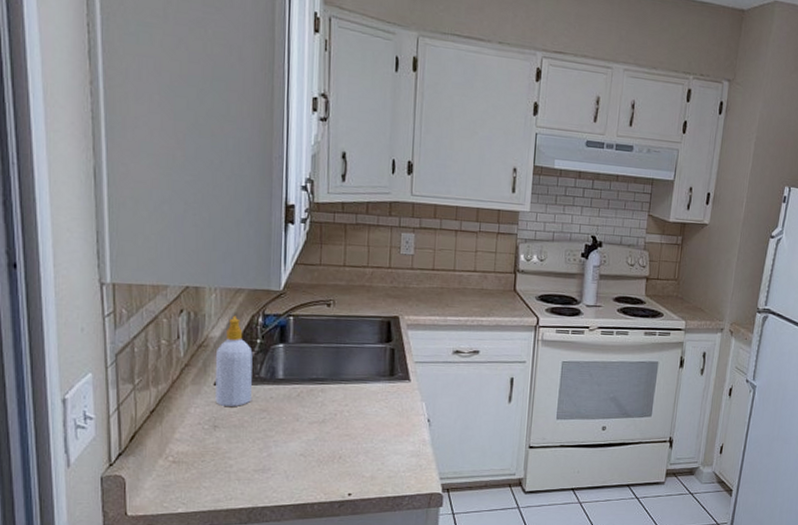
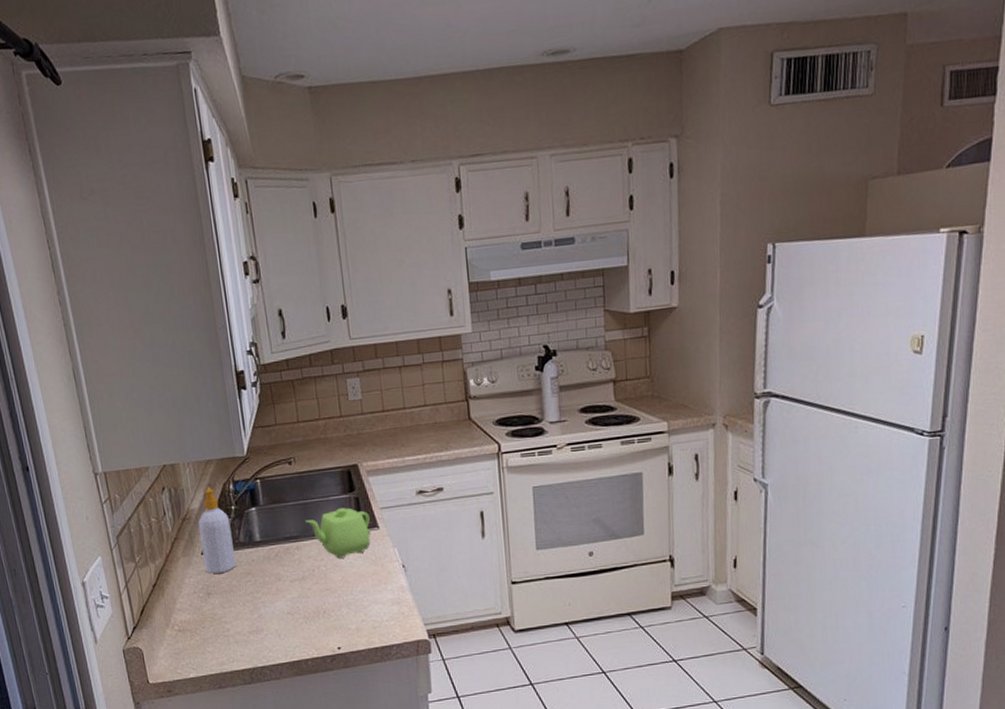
teapot: none [335,356,402,406] -> present [305,507,371,559]

